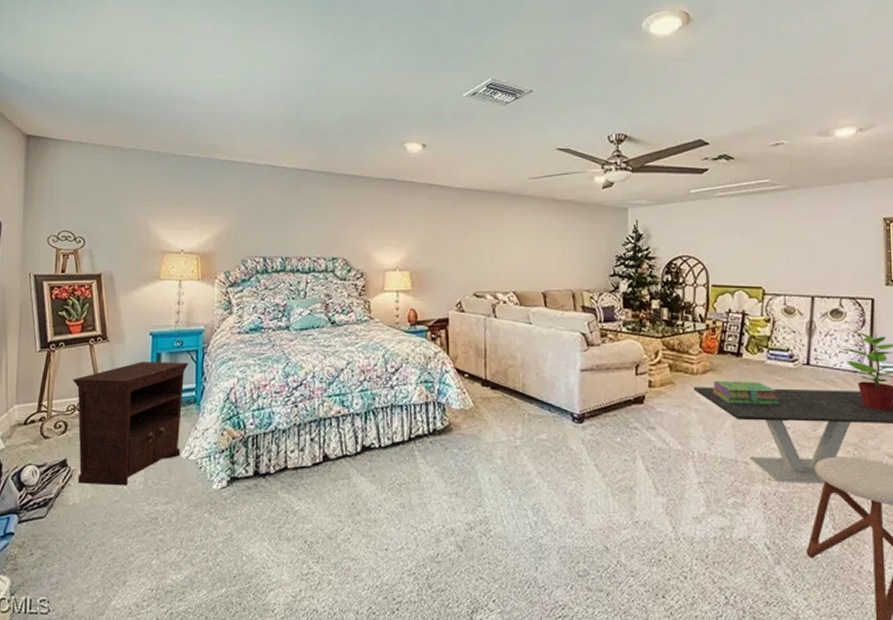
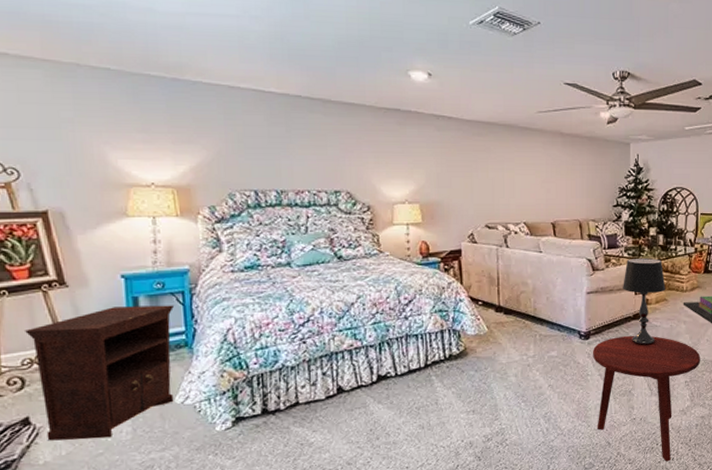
side table: none [586,421,718,580] -> present [592,335,701,462]
table lamp: none [621,333,672,436] -> present [623,257,666,346]

